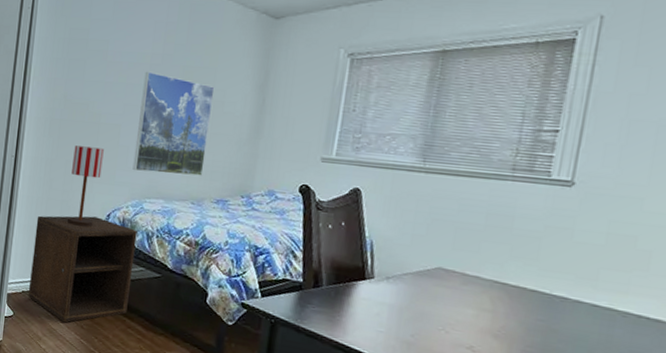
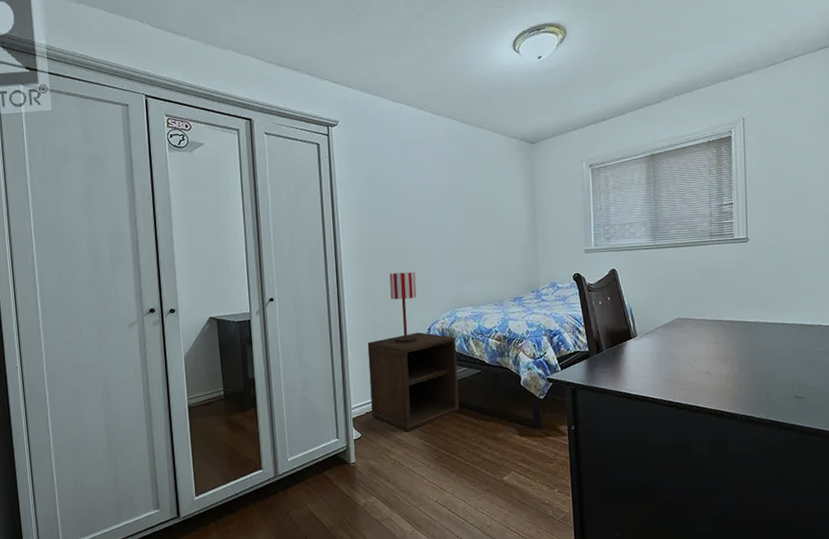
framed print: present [132,71,215,176] -> none [438,199,499,287]

